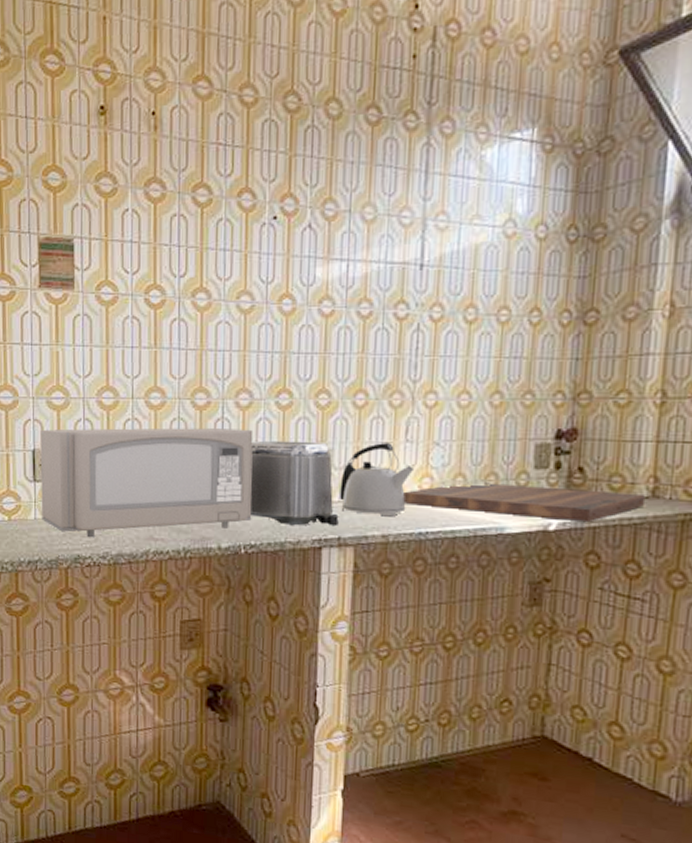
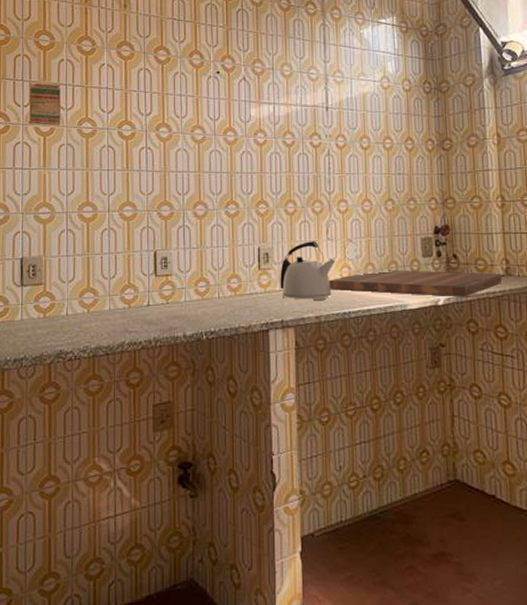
microwave: present [40,428,253,538] -> none [27,234,211,334]
toaster: present [250,440,339,527] -> none [208,242,281,313]

